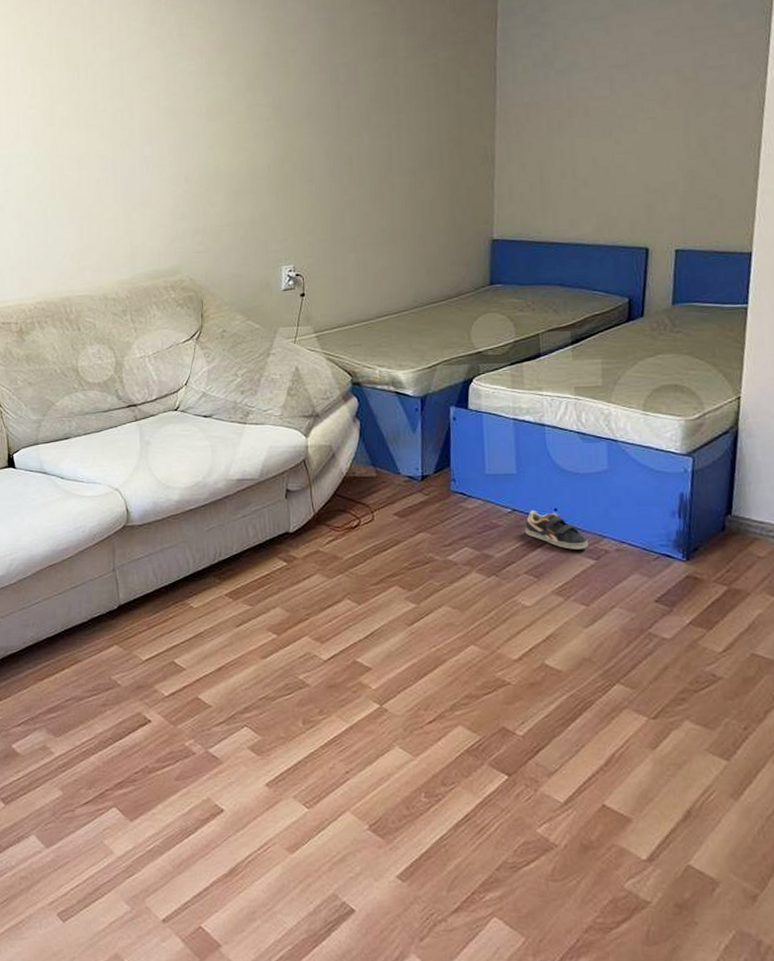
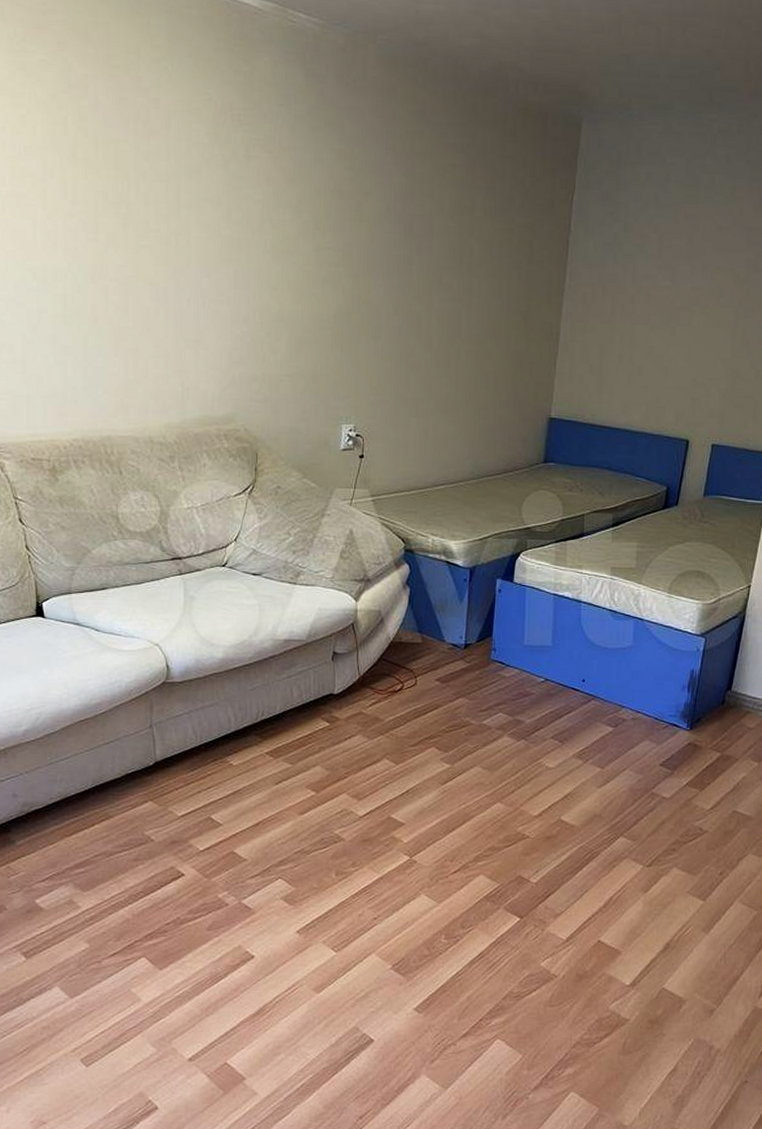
sneaker: present [525,511,588,550] -> none [555,681,609,718]

